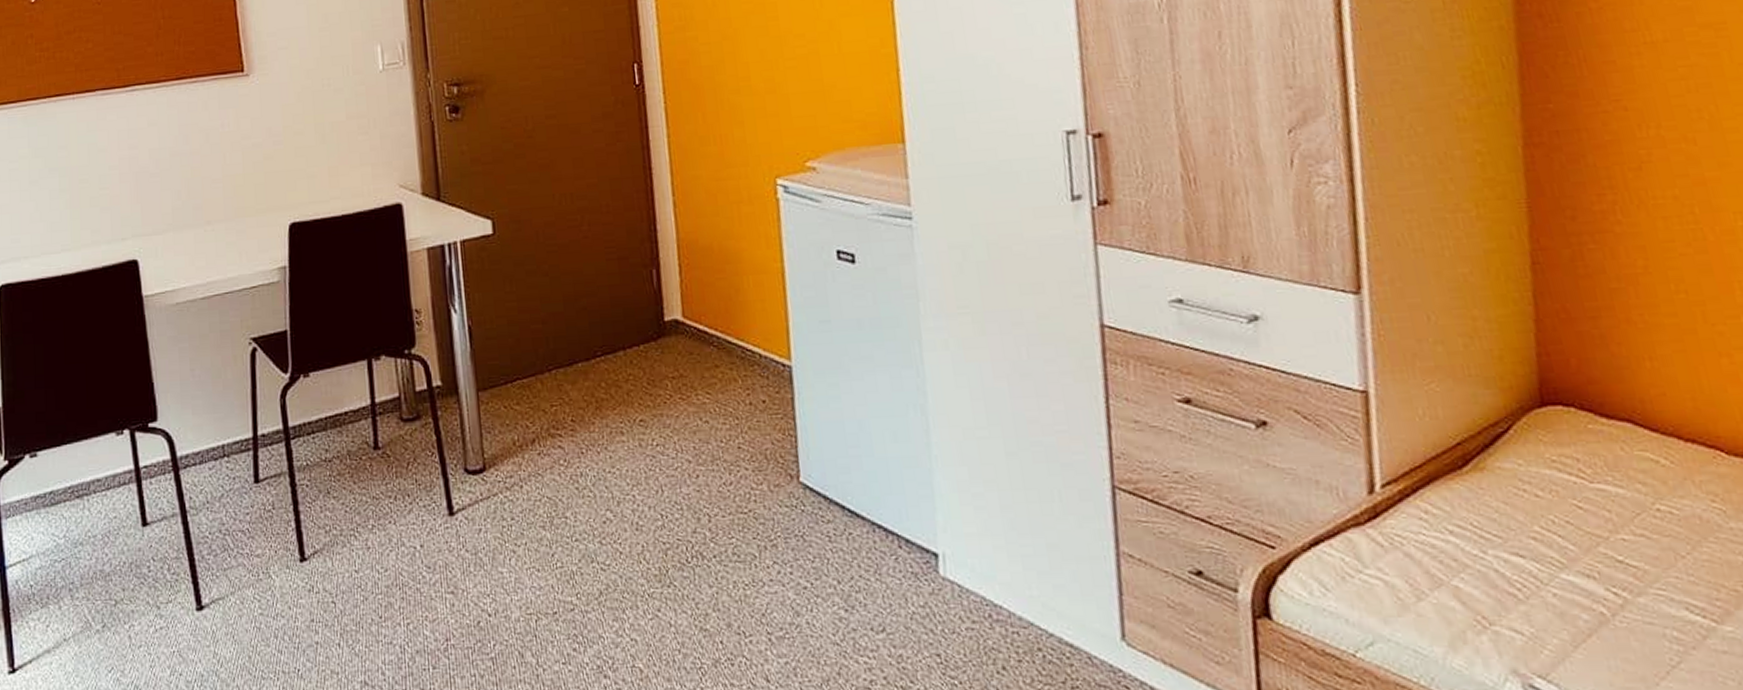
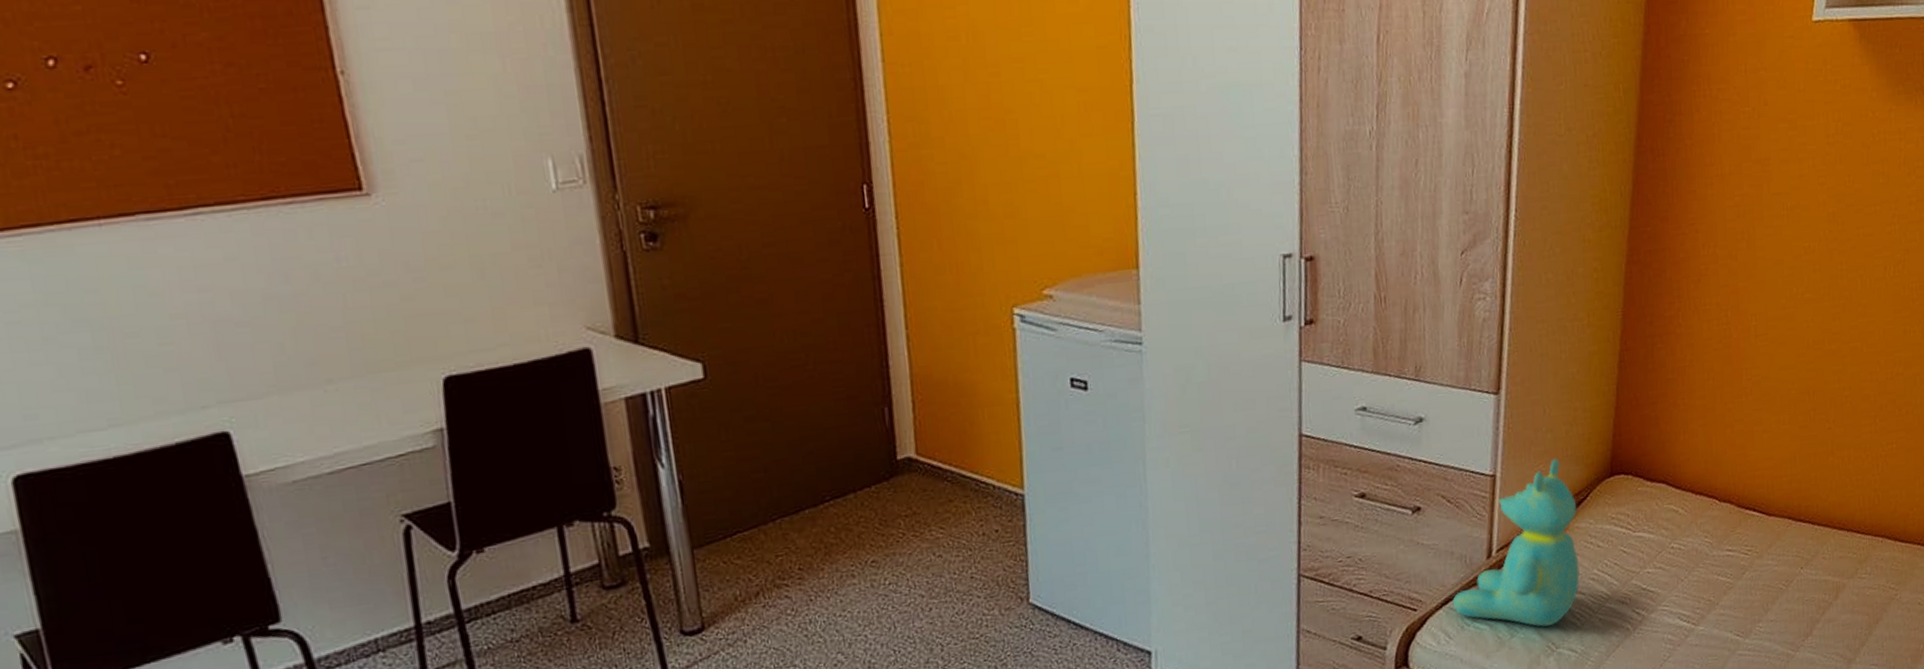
teddy bear: none [1324,376,1514,594] -> present [1452,457,1580,627]

